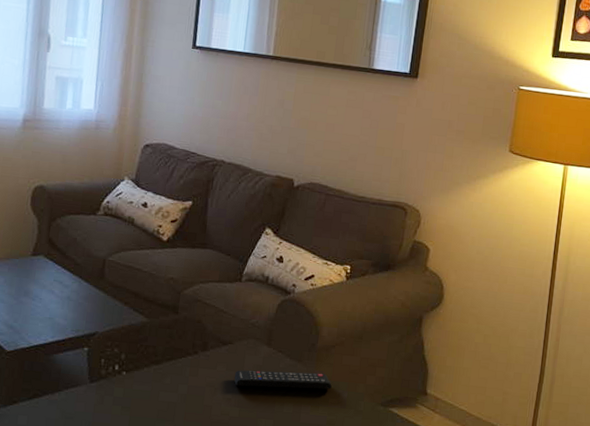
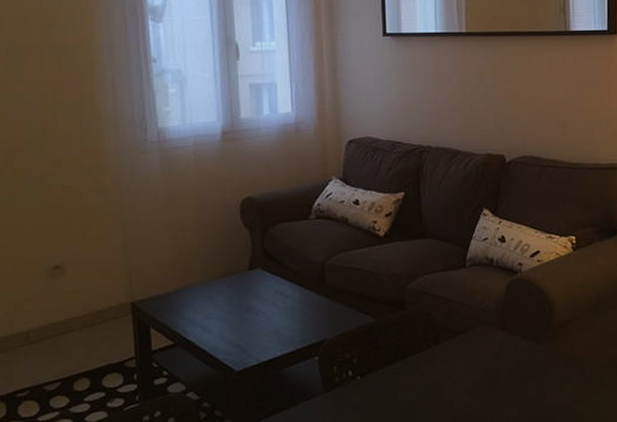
remote control: present [234,370,332,390] -> none [471,351,573,376]

